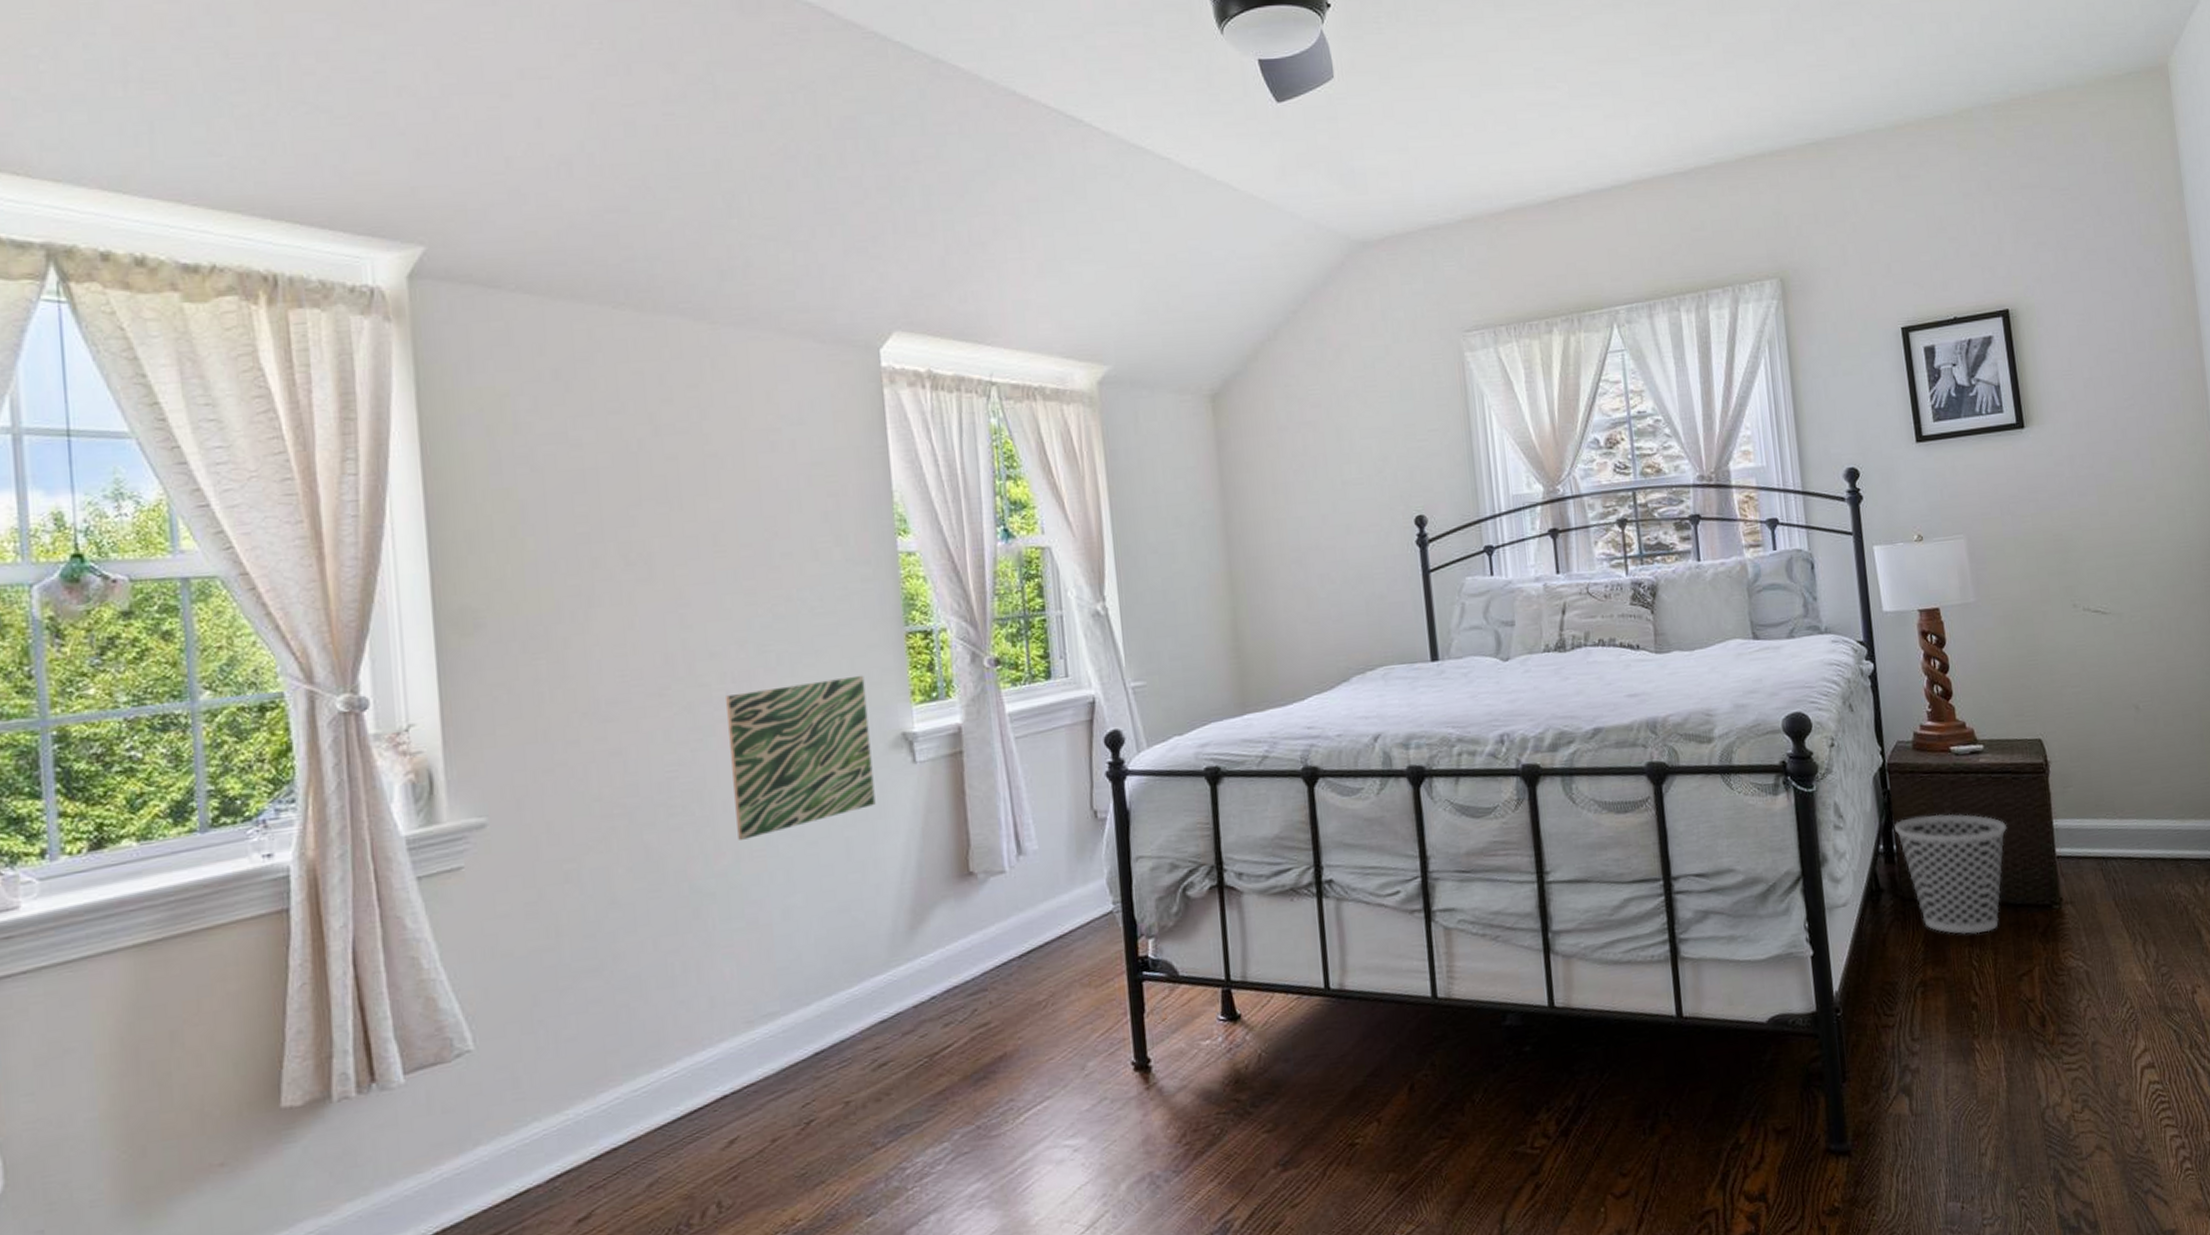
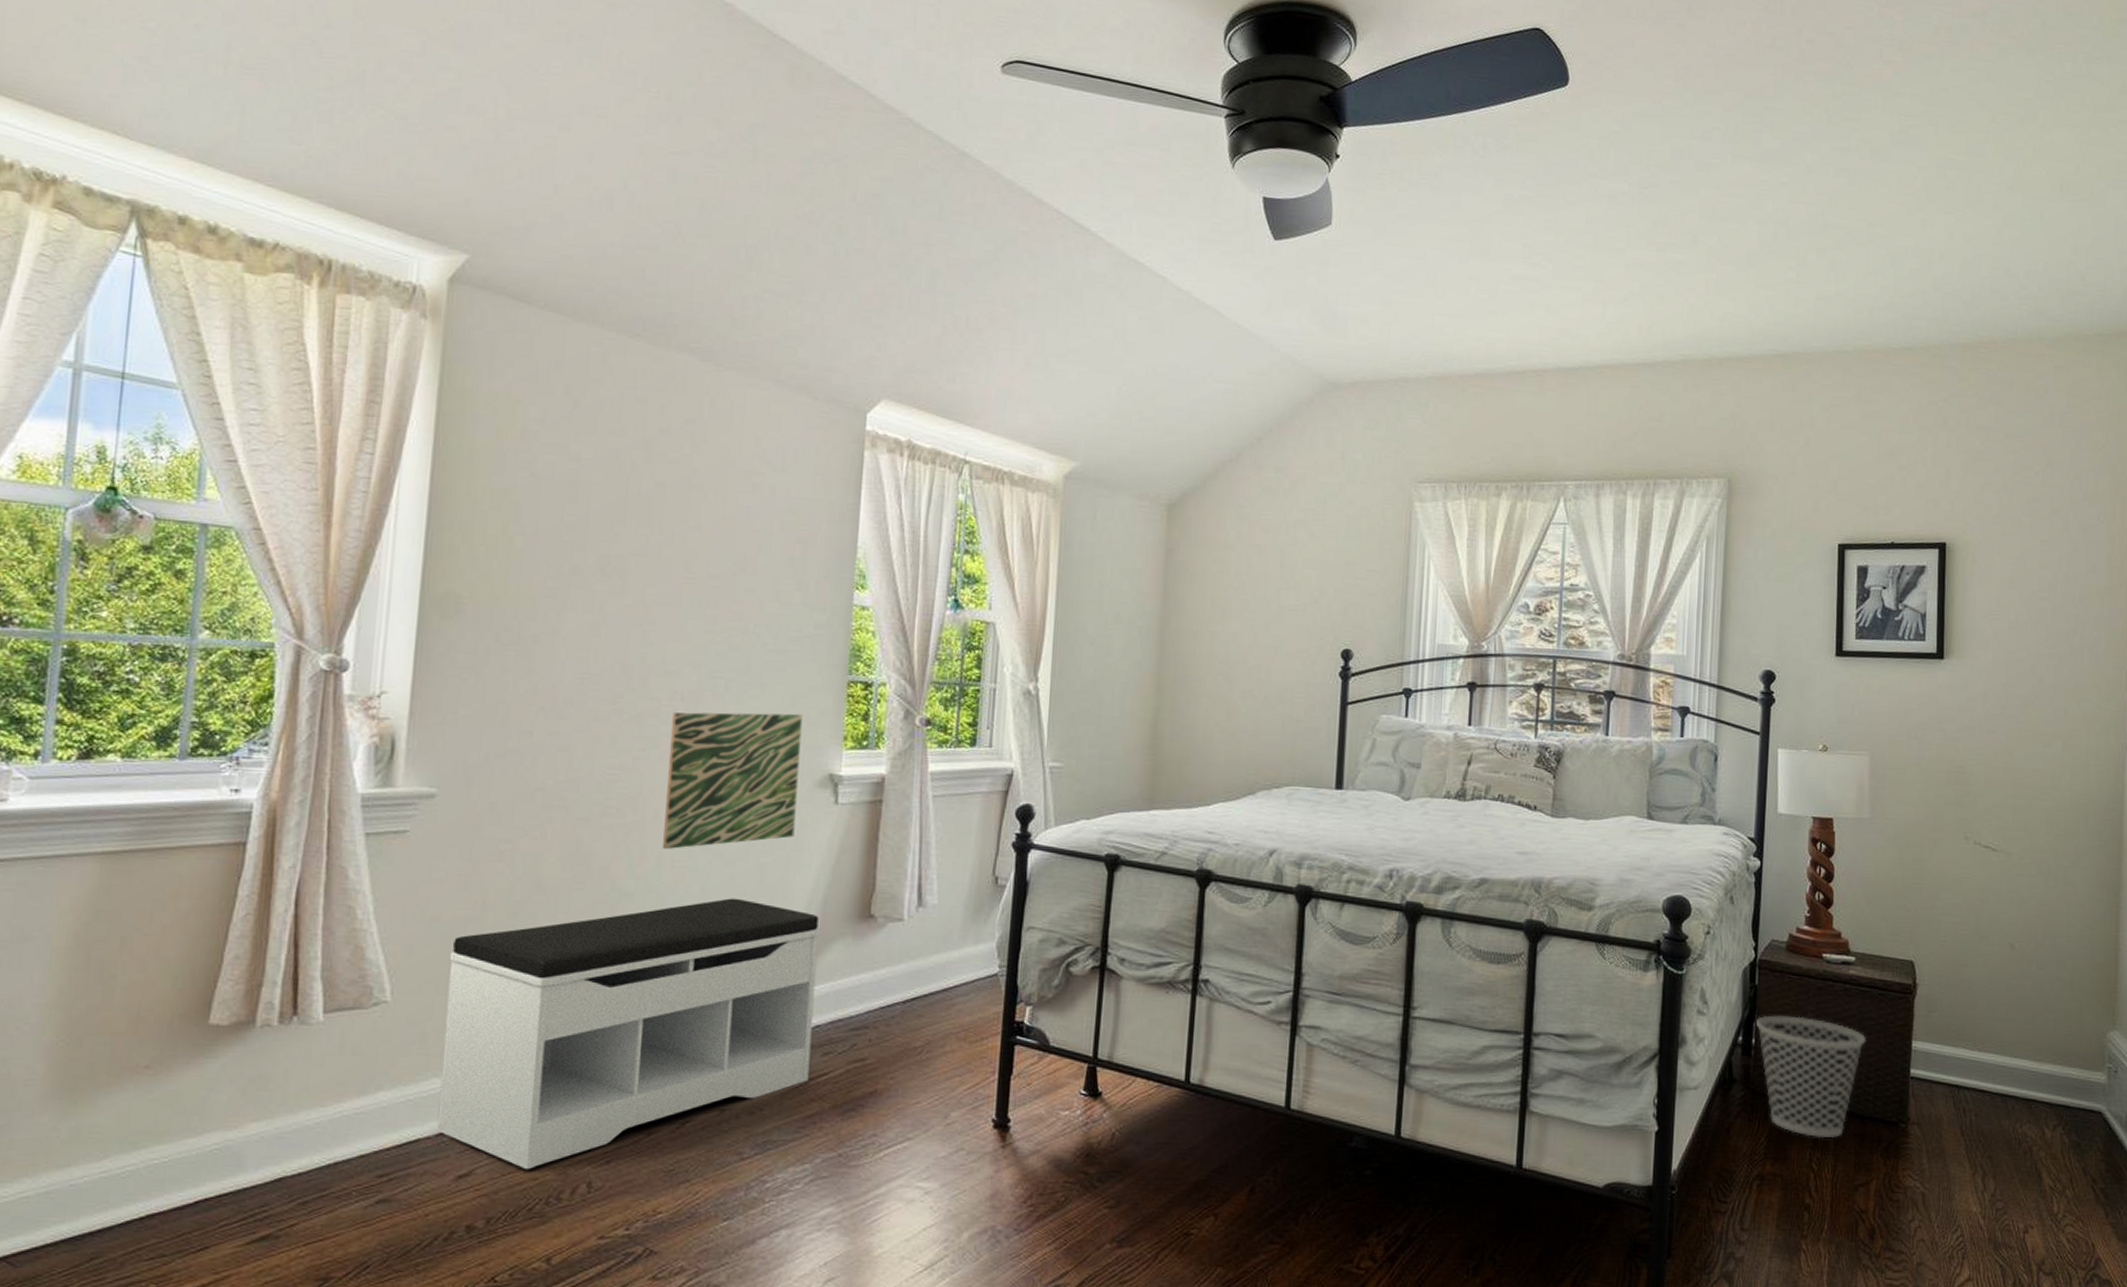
bench: none [529,878,933,1202] -> present [436,898,821,1170]

